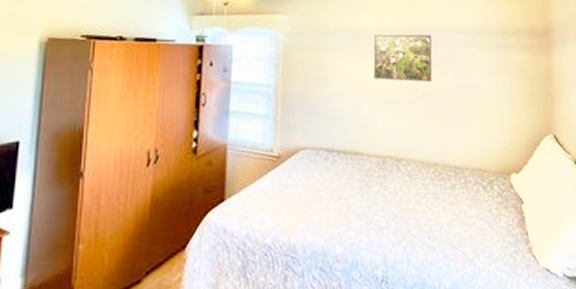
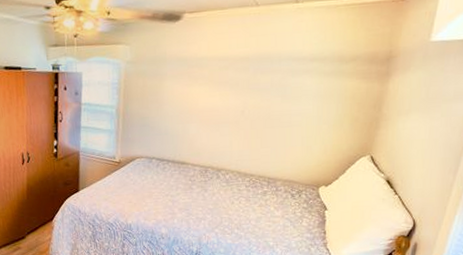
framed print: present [373,34,433,82] -> none [204,61,264,106]

